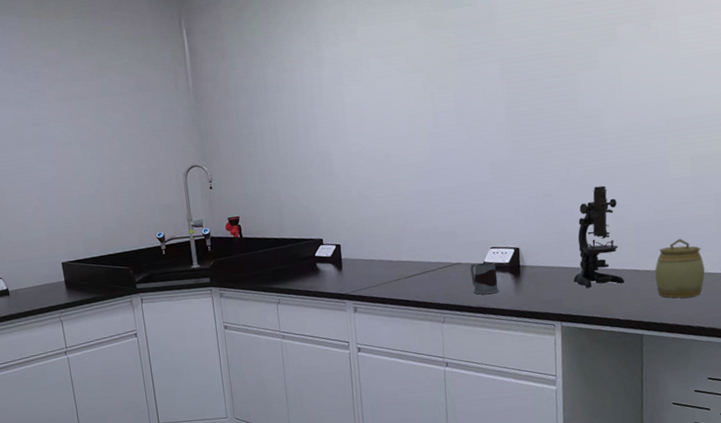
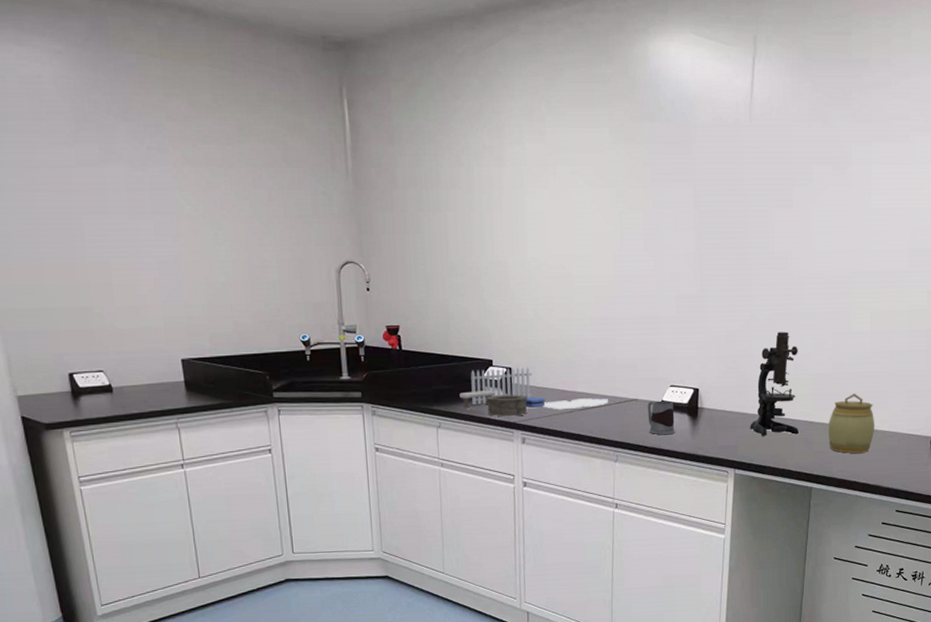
garden set: none [295,242,432,290] -> present [459,367,608,417]

